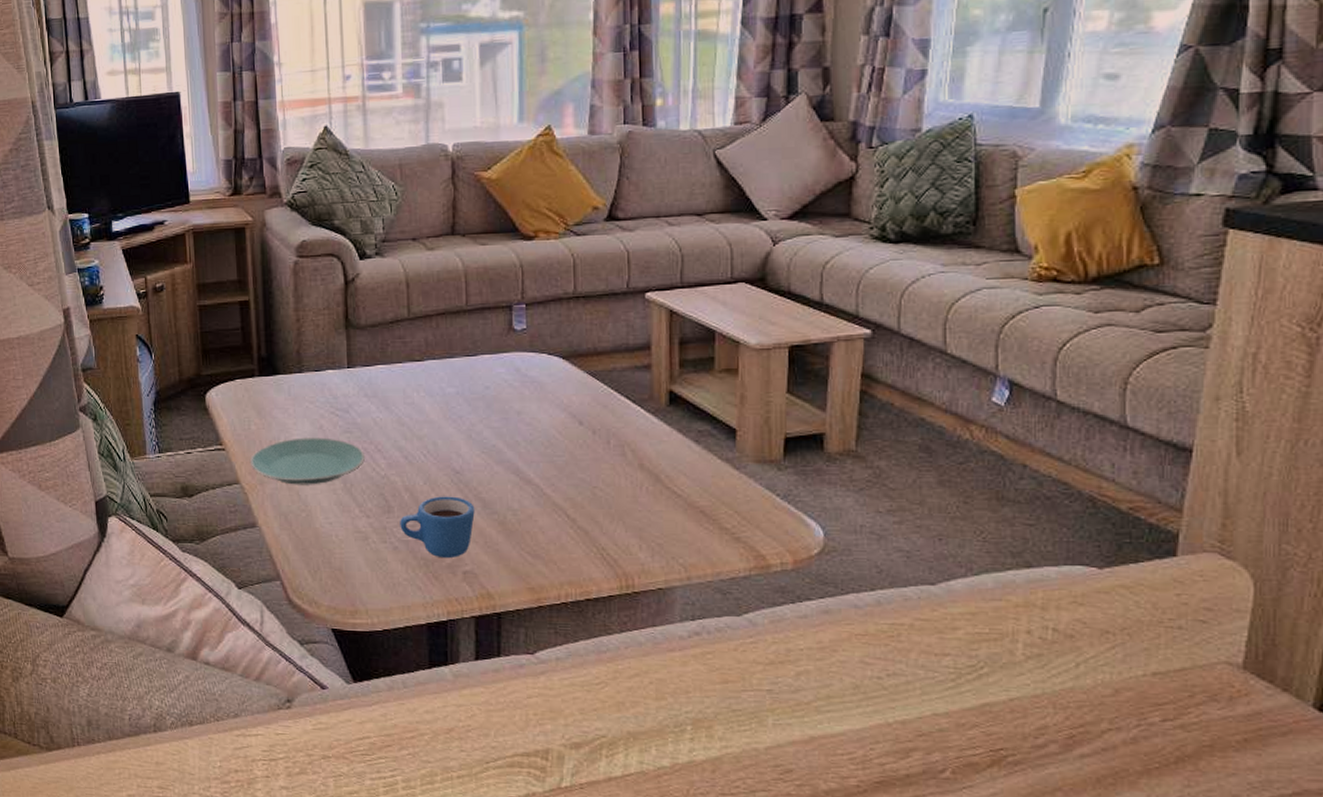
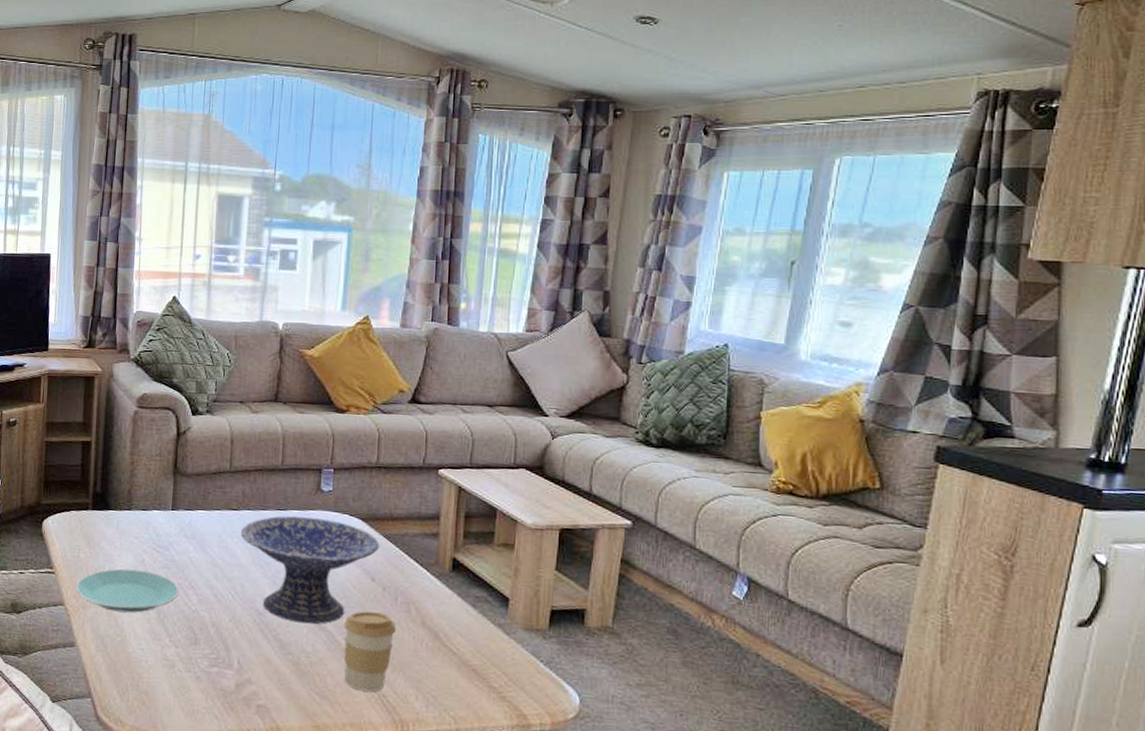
mug: present [400,496,475,559] -> none [204,634,273,692]
decorative bowl: none [426,360,586,479] -> present [240,516,380,624]
coffee cup: none [551,459,612,546] -> present [343,611,397,692]

